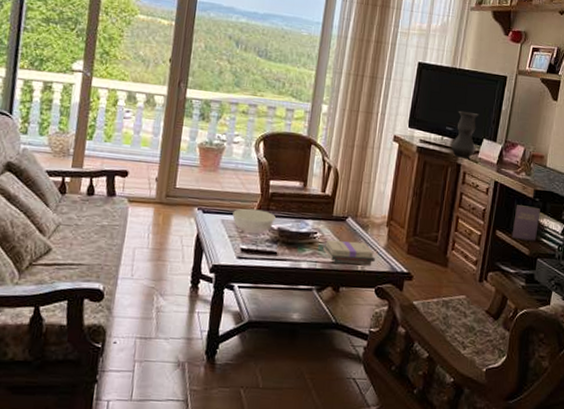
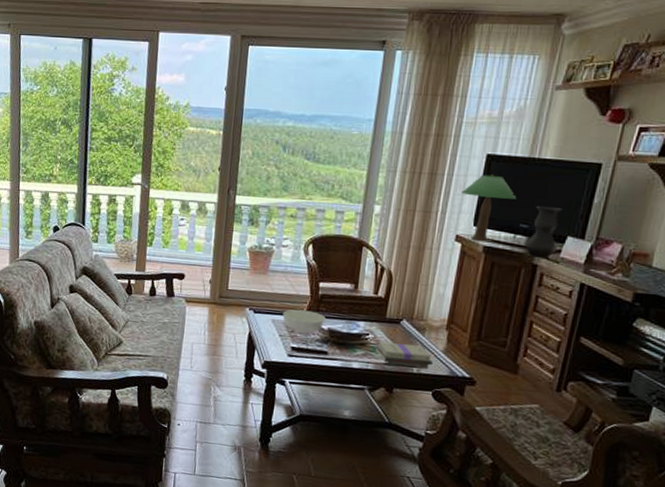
table lamp: none [398,80,443,143] -> present [461,174,517,242]
book: present [512,205,541,241] -> none [600,310,641,351]

